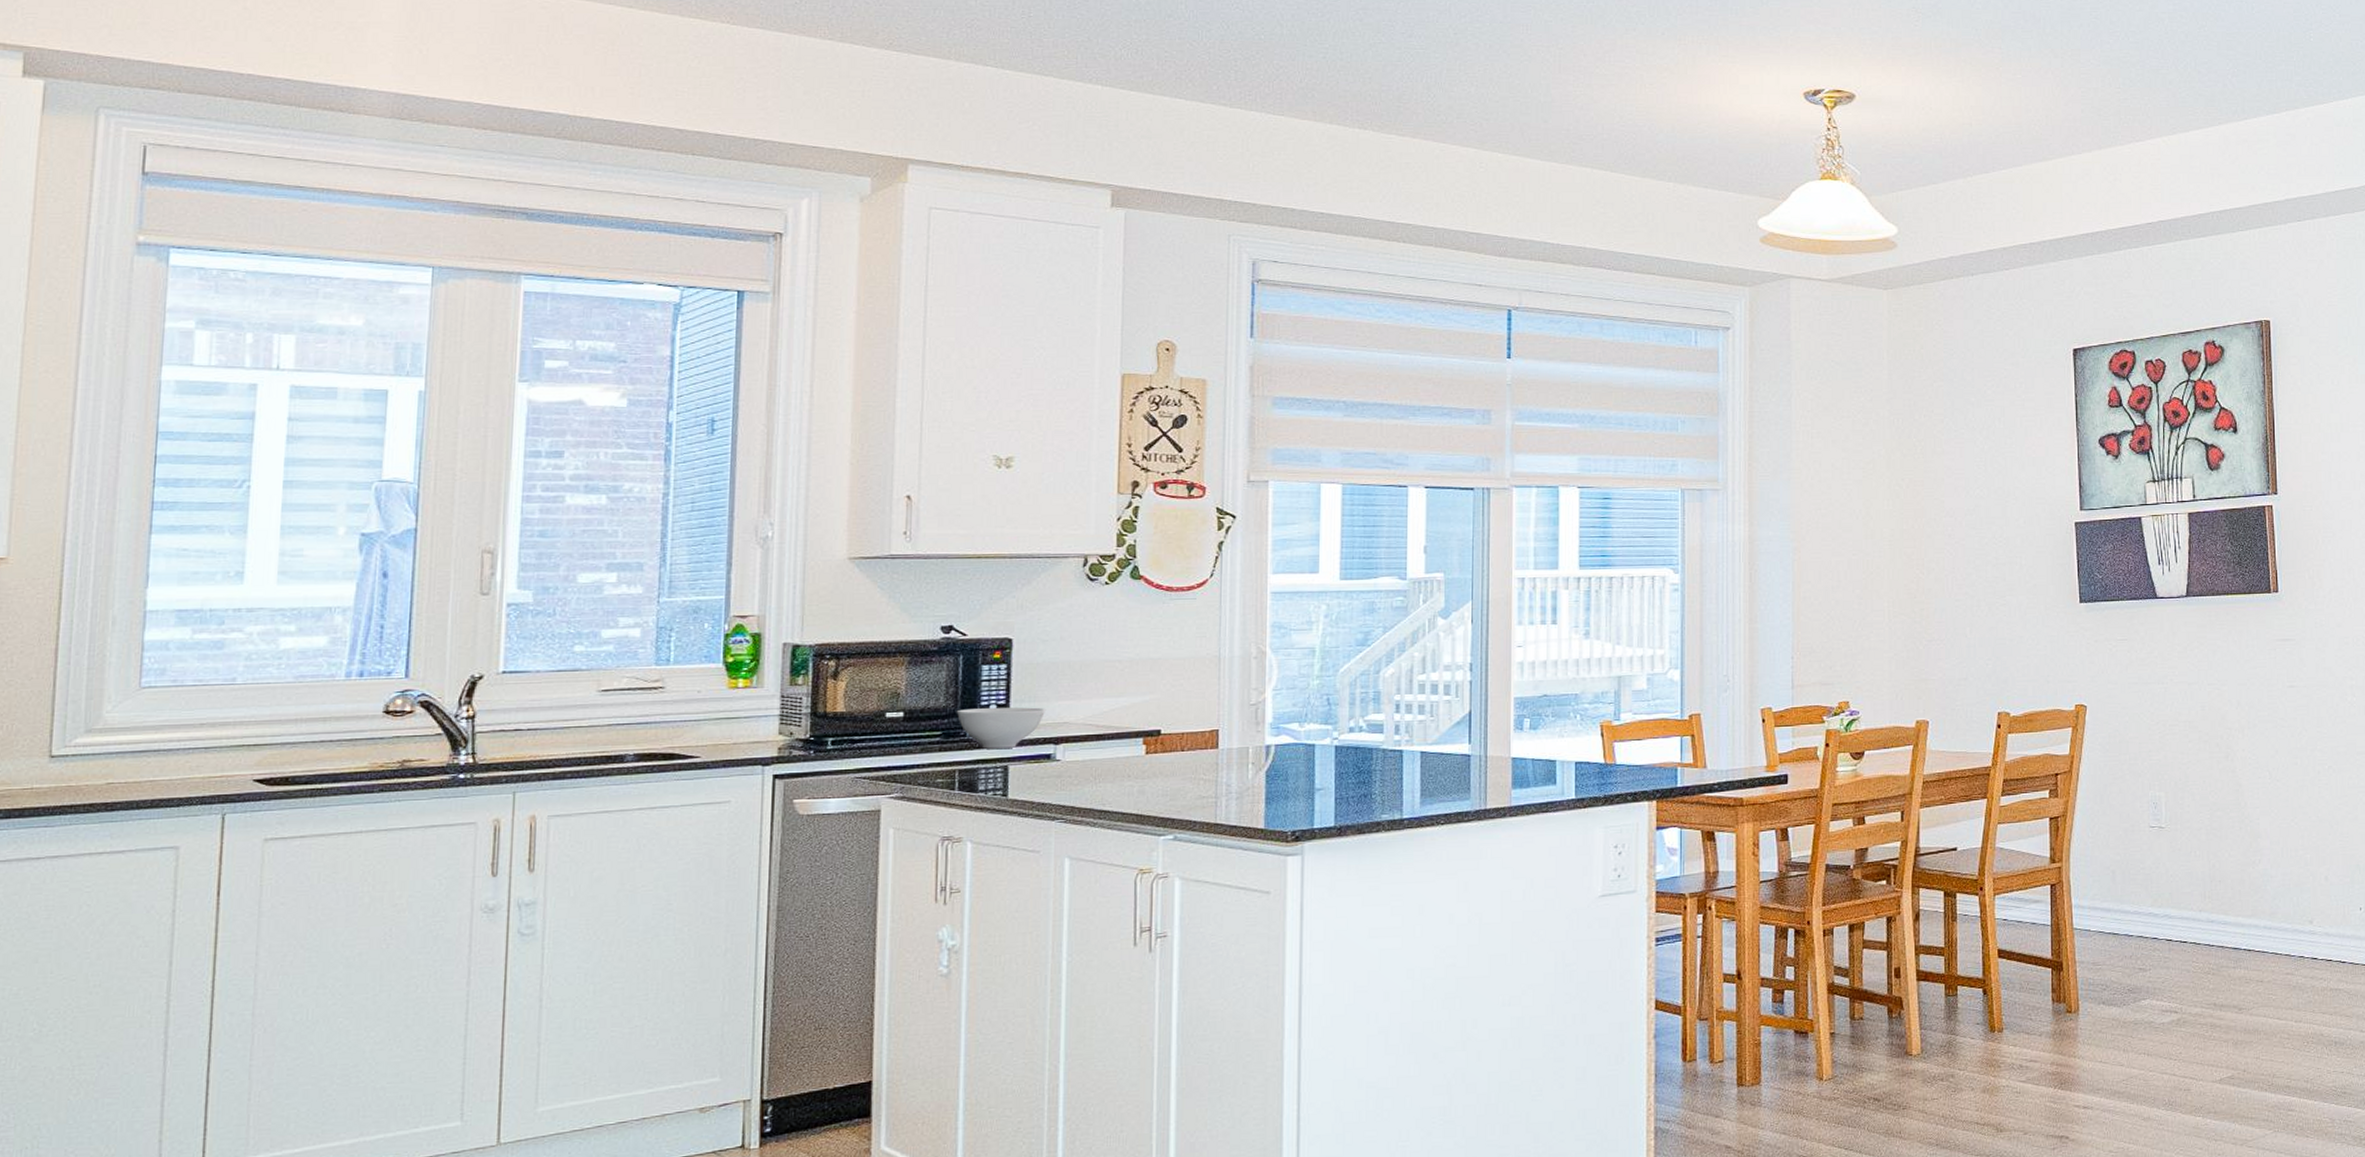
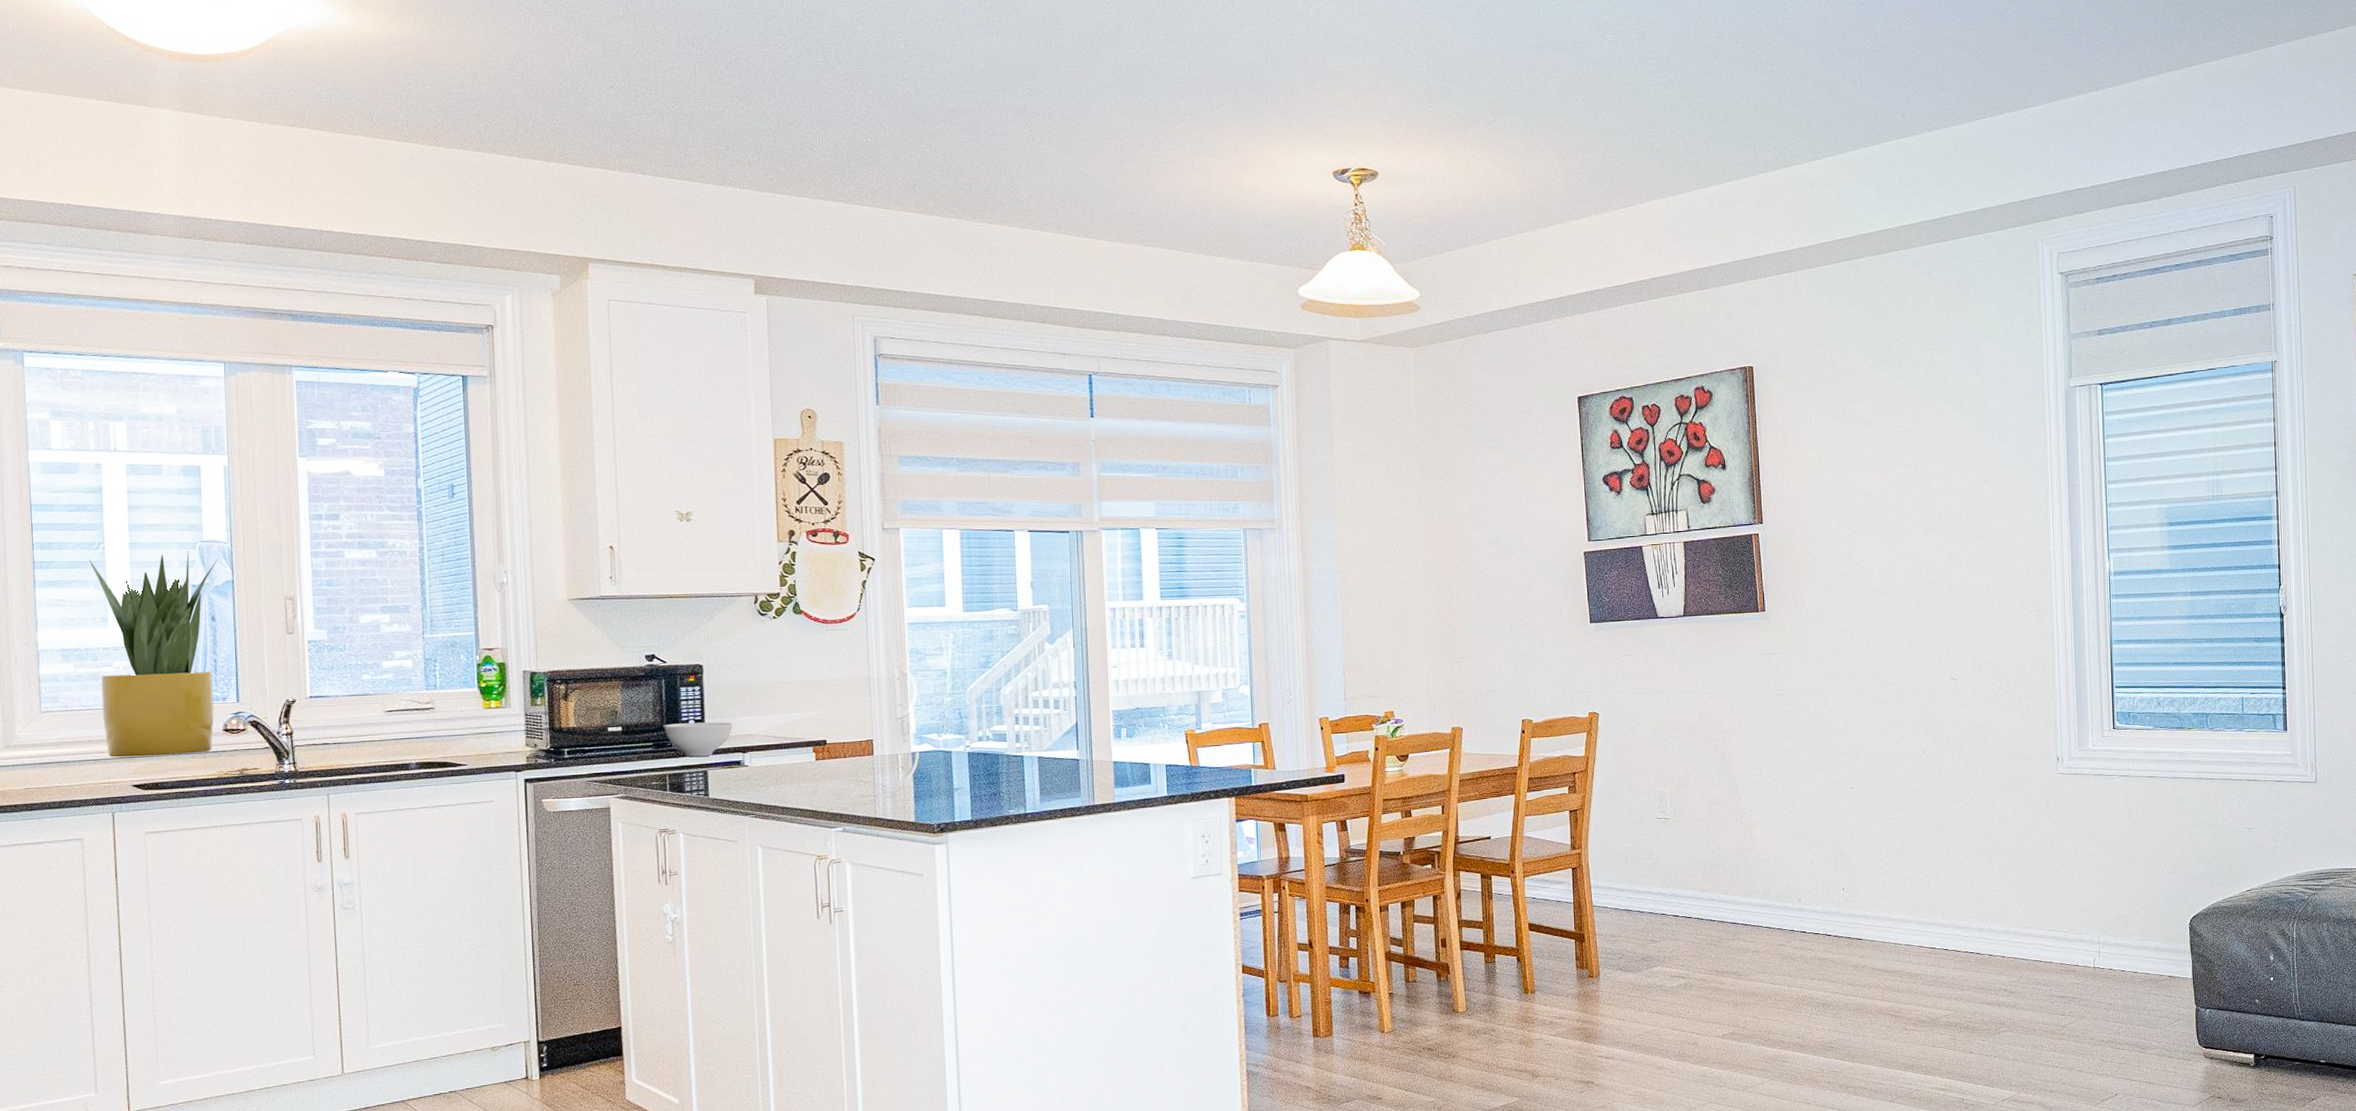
planter: none [223,492,400,745] -> present [89,551,219,758]

